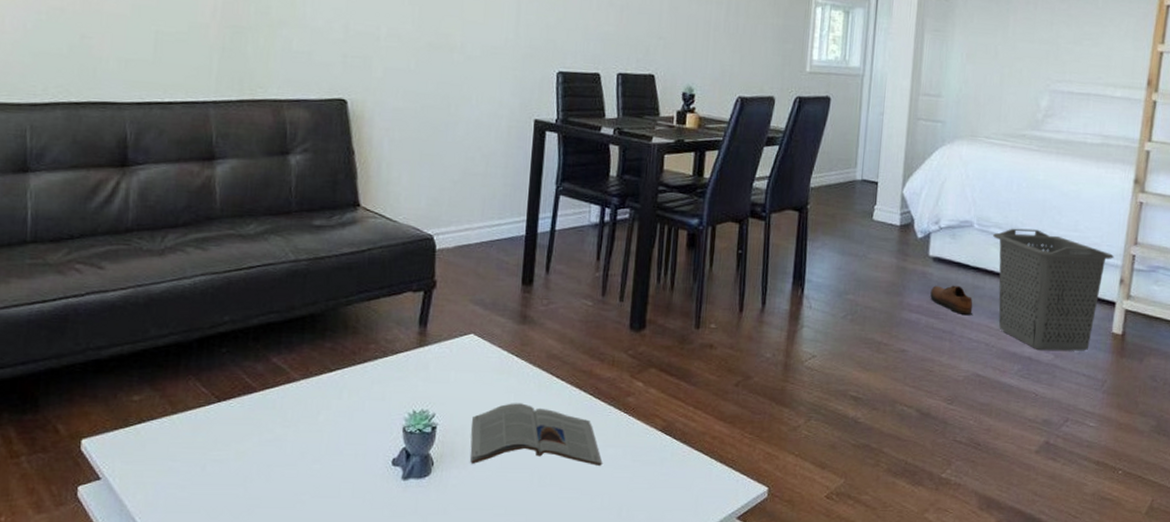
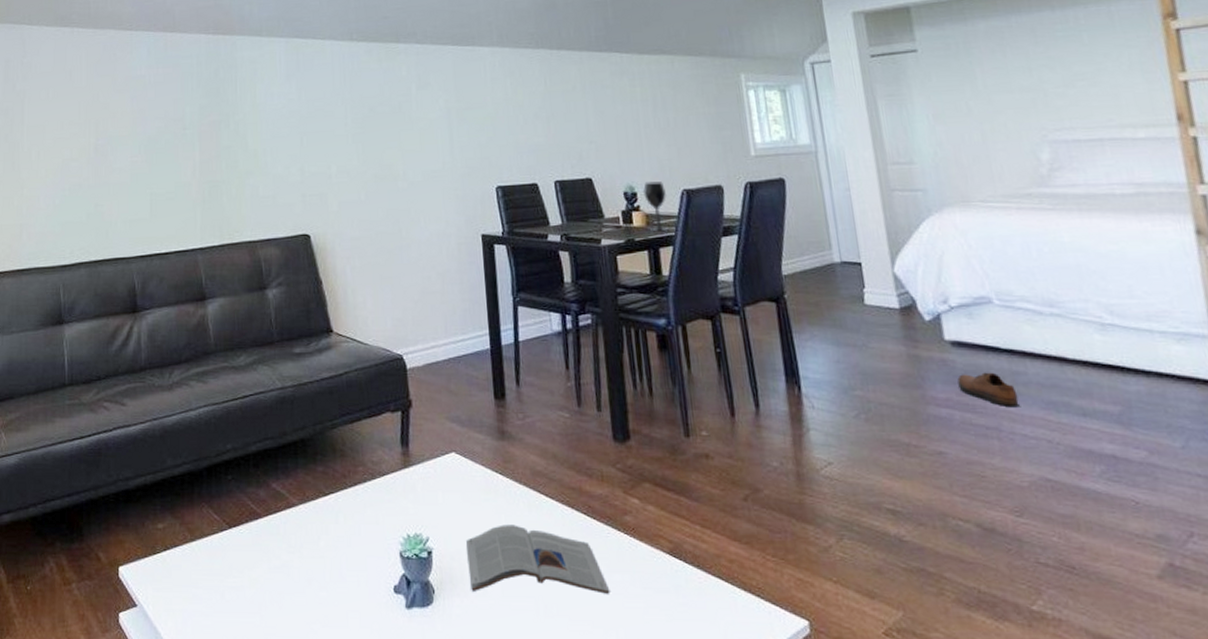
wine glass: none [700,85,722,136] -> present [643,181,670,232]
laundry basket: present [992,228,1115,351] -> none [1020,300,1197,445]

